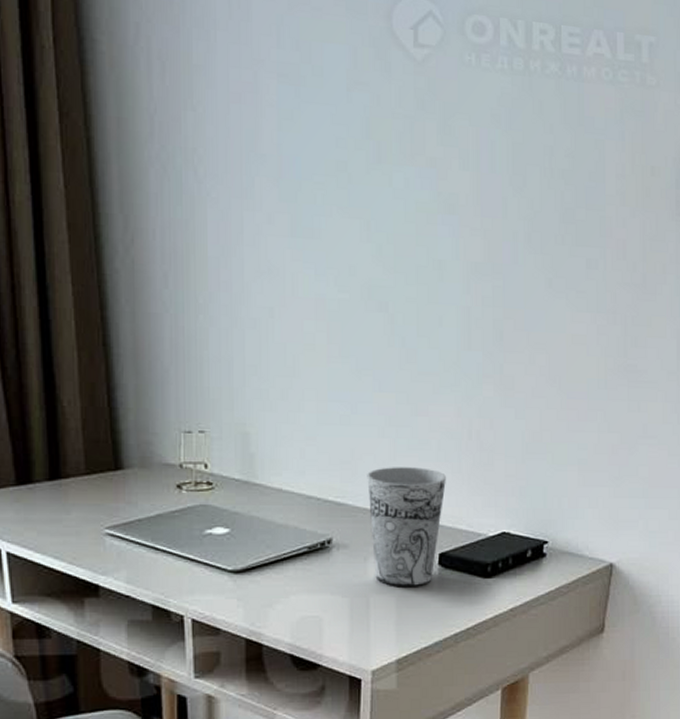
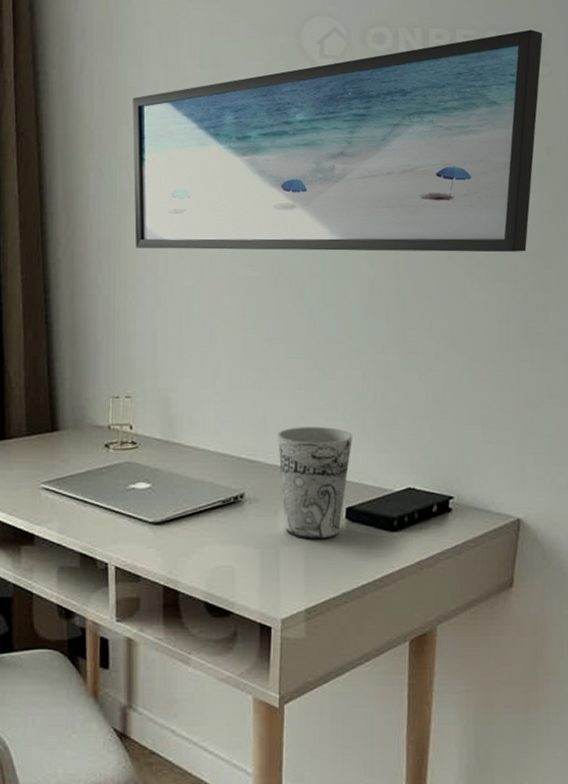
wall art: none [199,32,652,283] -> present [133,29,543,253]

